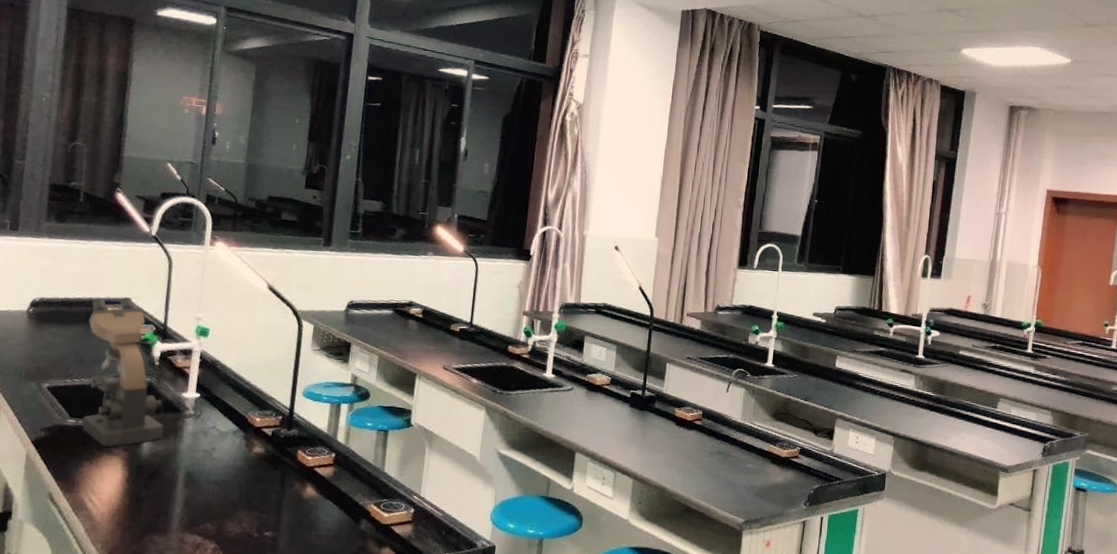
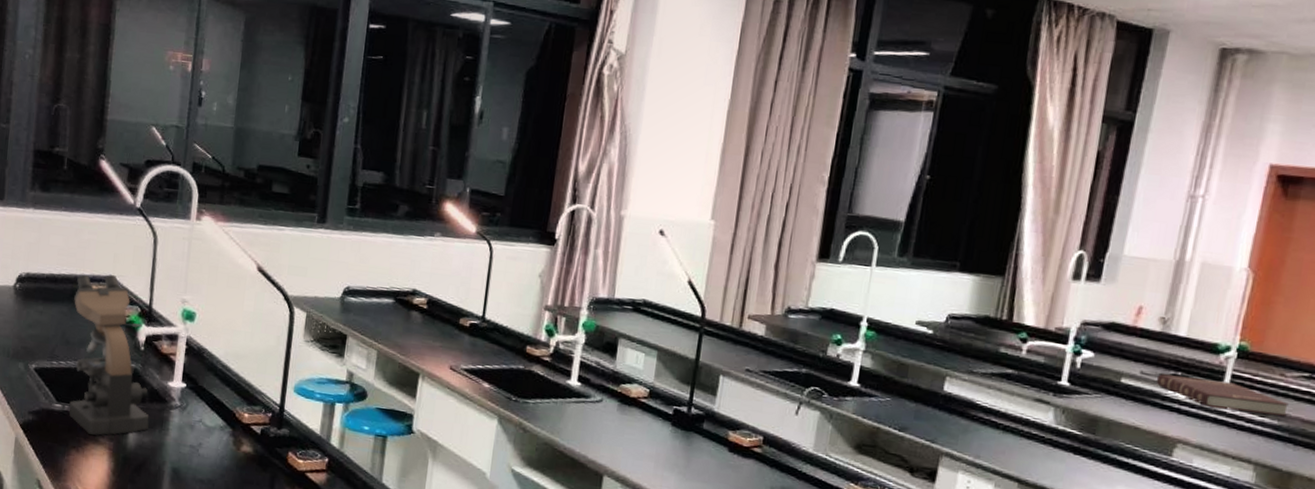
book: none [983,346,1071,373] -> present [1157,374,1289,416]

